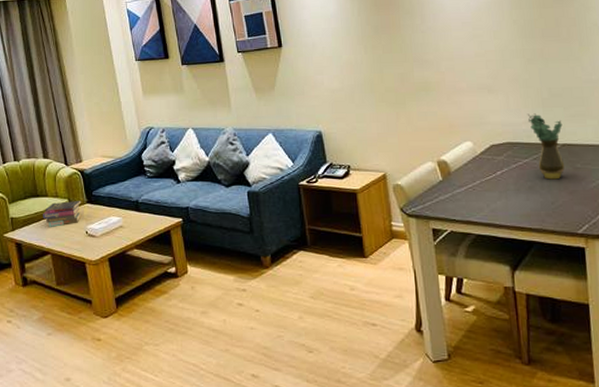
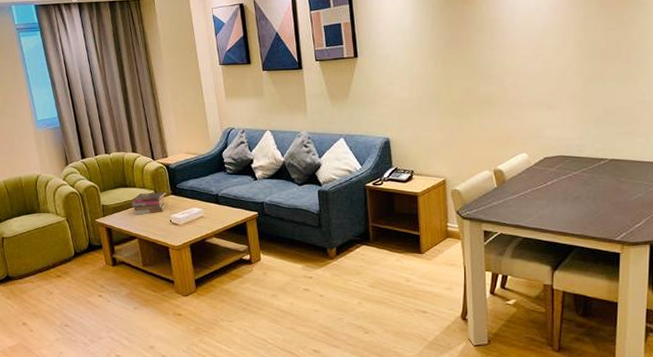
vase: present [527,113,564,180] -> none [581,130,613,191]

